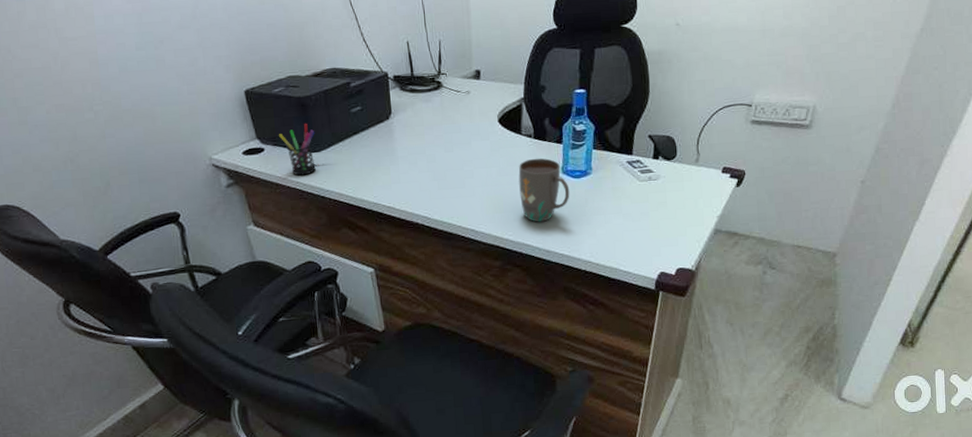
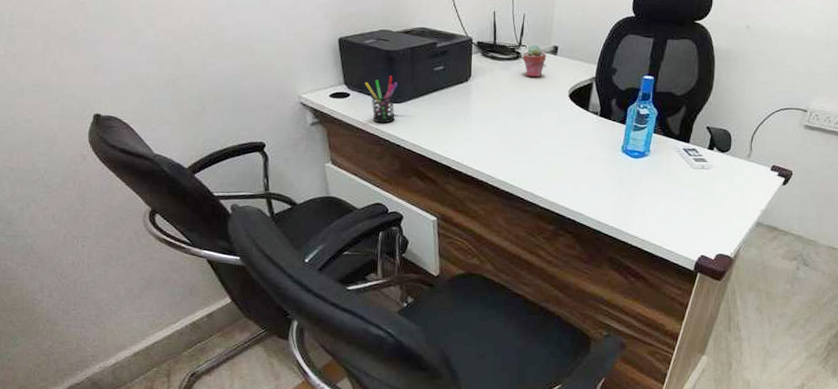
potted succulent: none [444,71,470,107] -> present [523,44,547,78]
mug: present [518,158,570,222] -> none [579,134,627,195]

